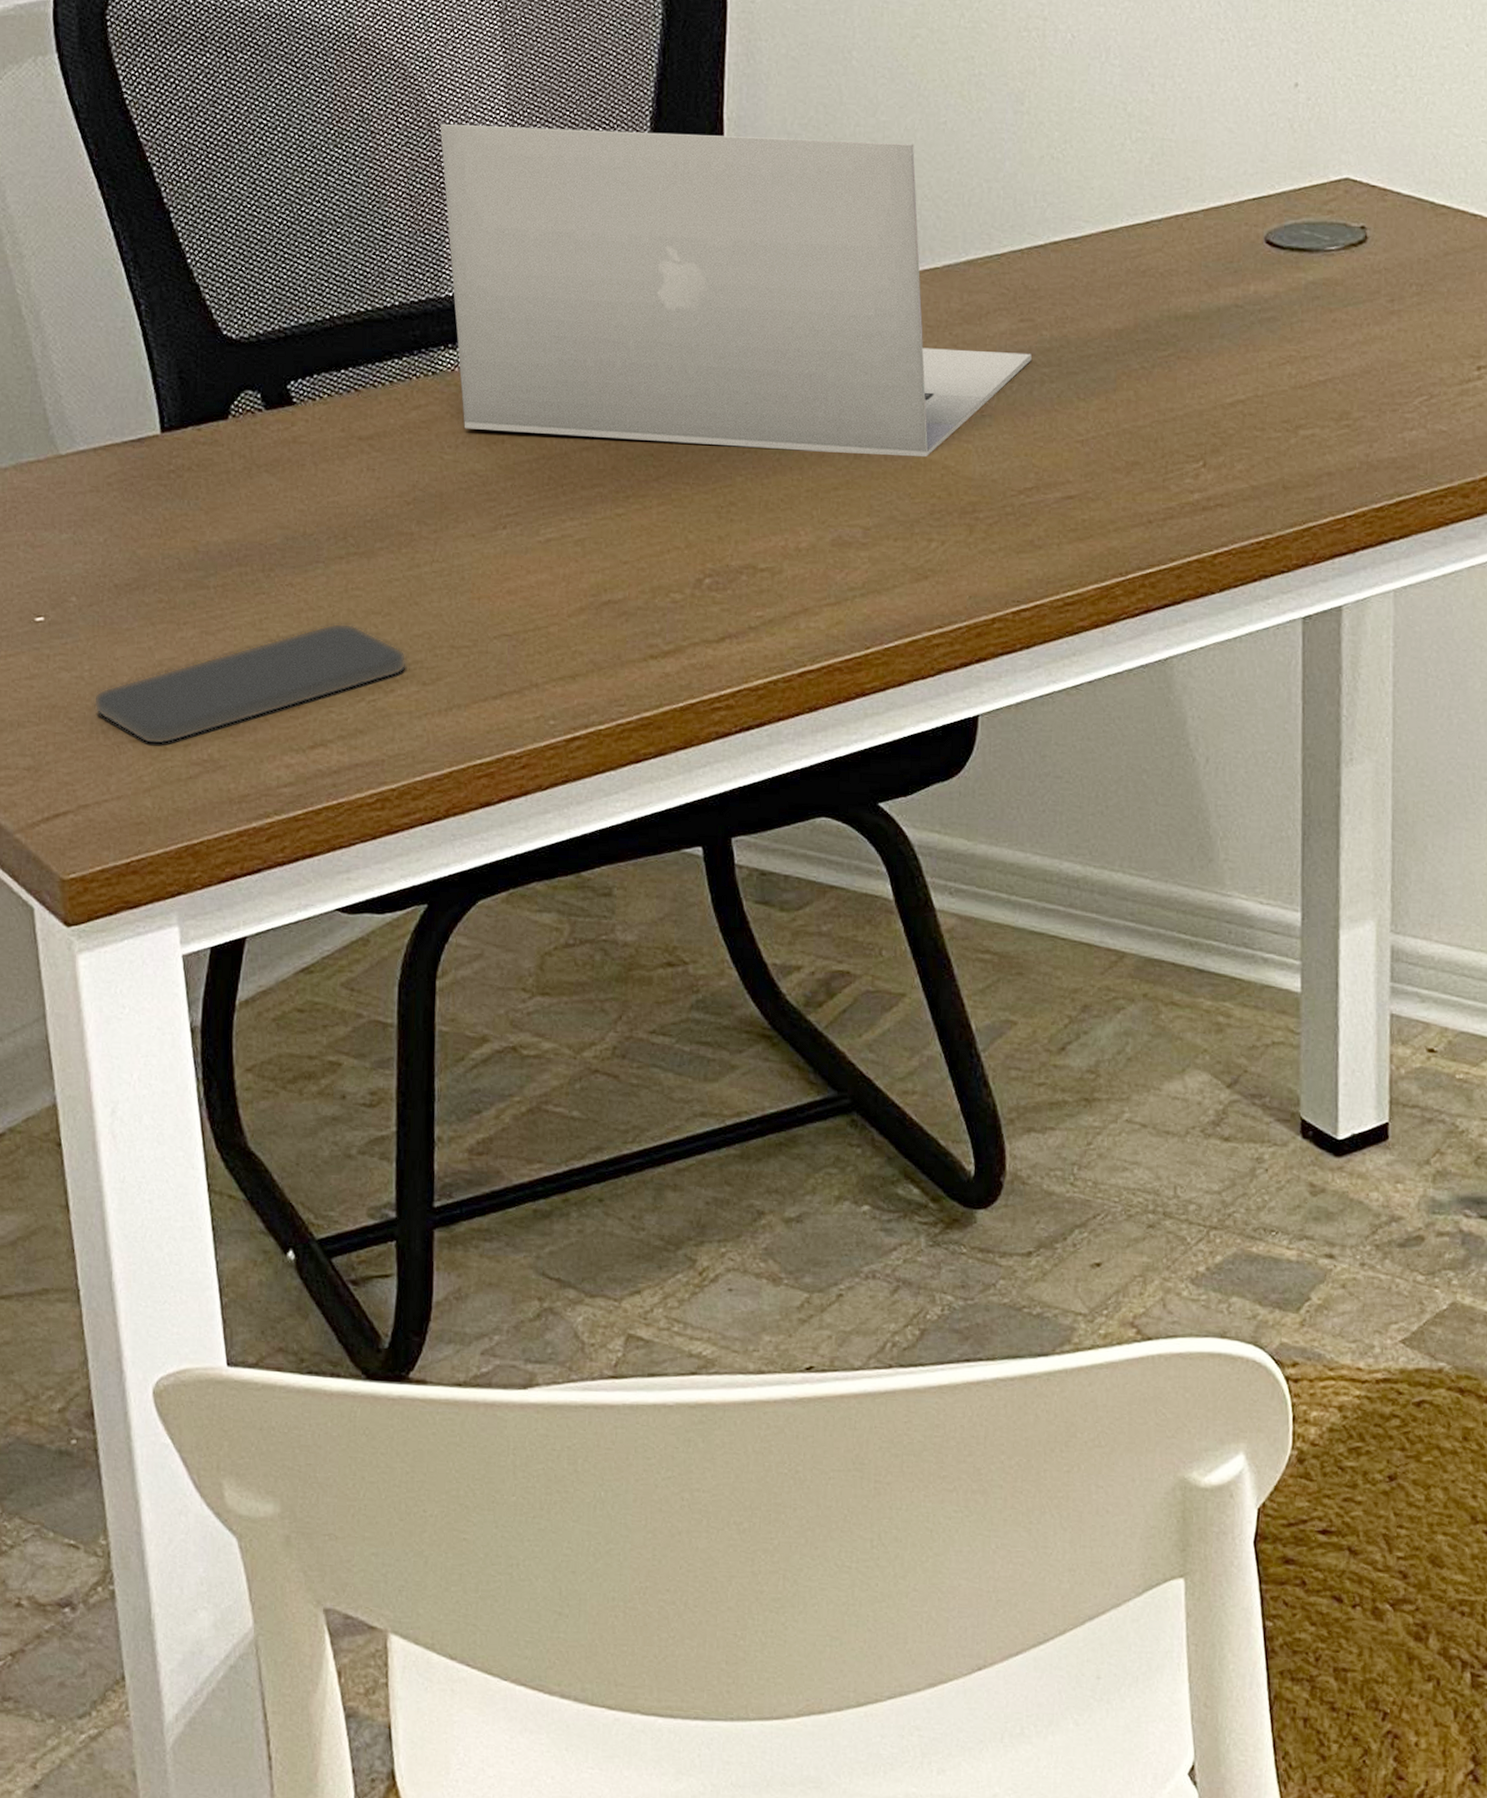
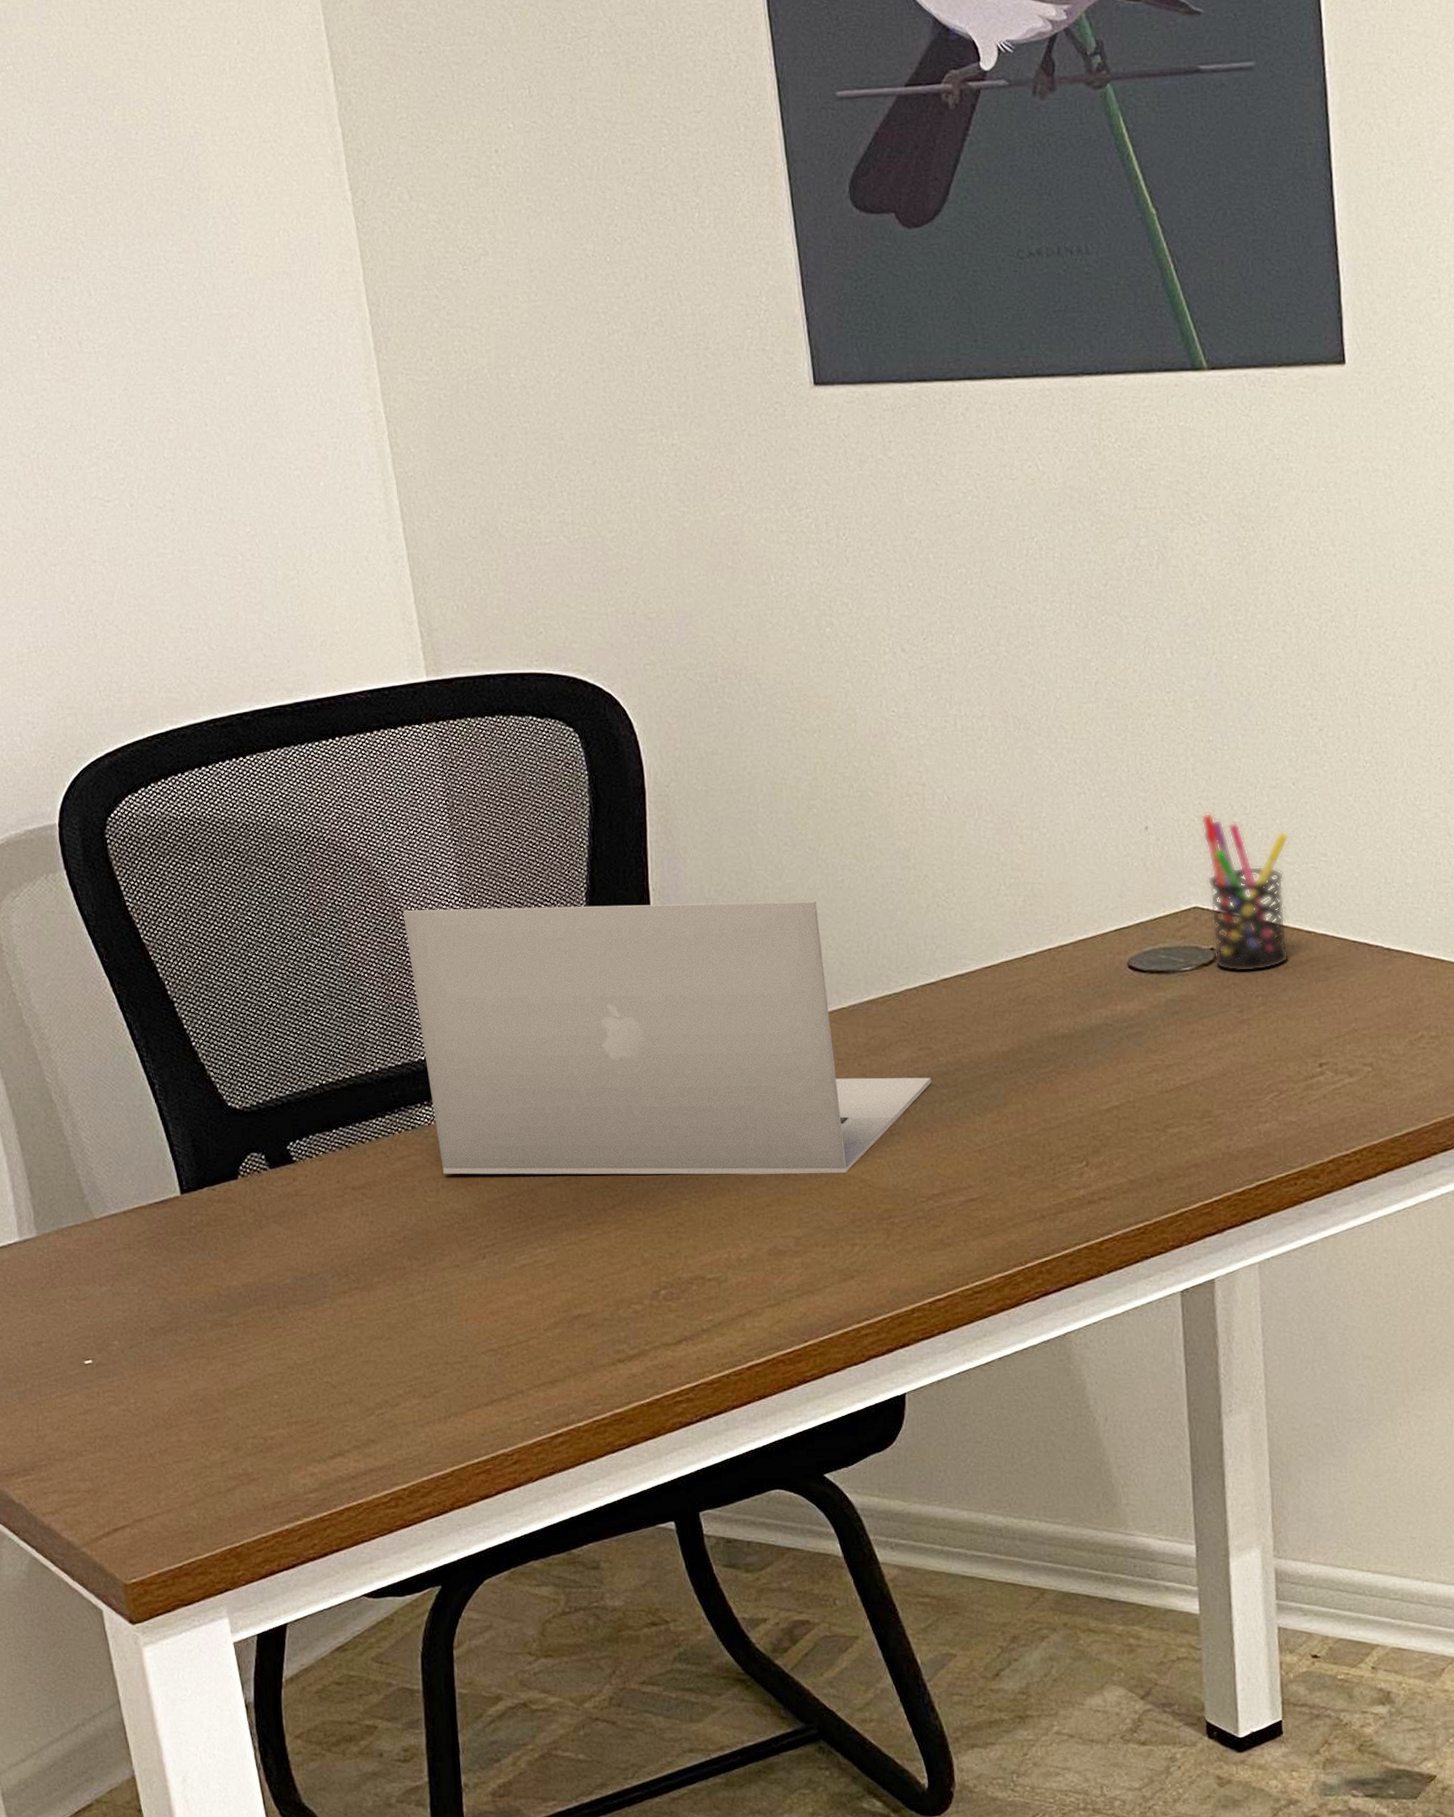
smartphone: present [93,623,407,745] -> none [140,1349,408,1464]
pen holder: none [1359,72,1459,257] -> present [1201,813,1289,972]

